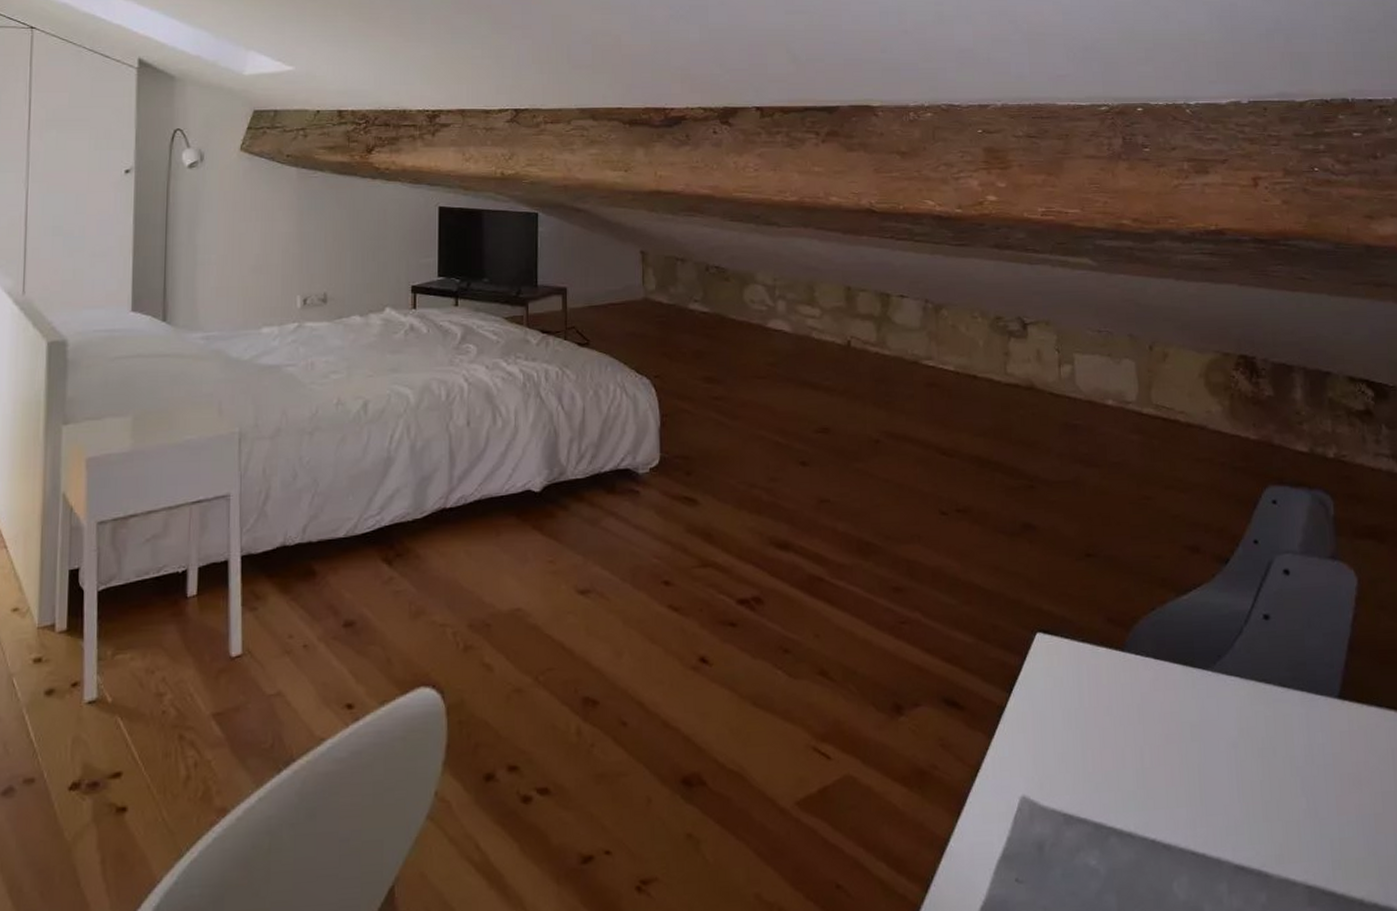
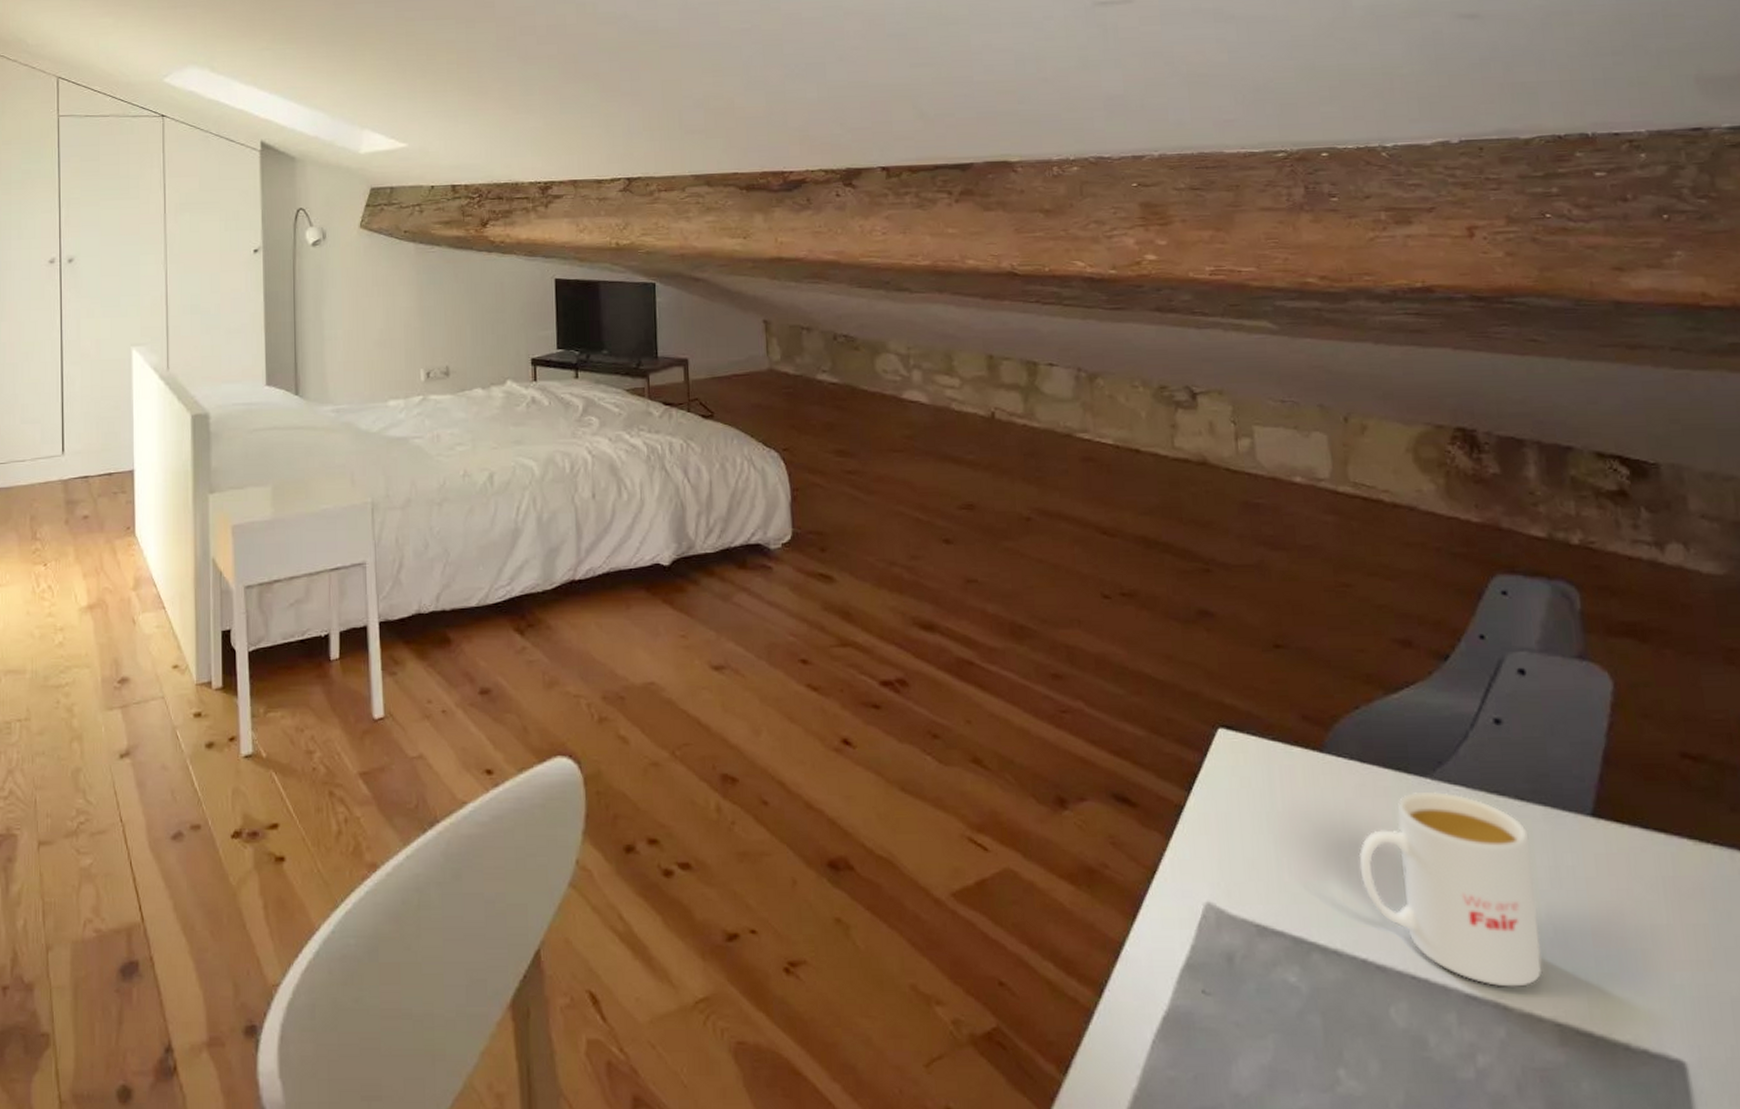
mug: none [1151,682,1297,856] -> present [1358,791,1542,987]

